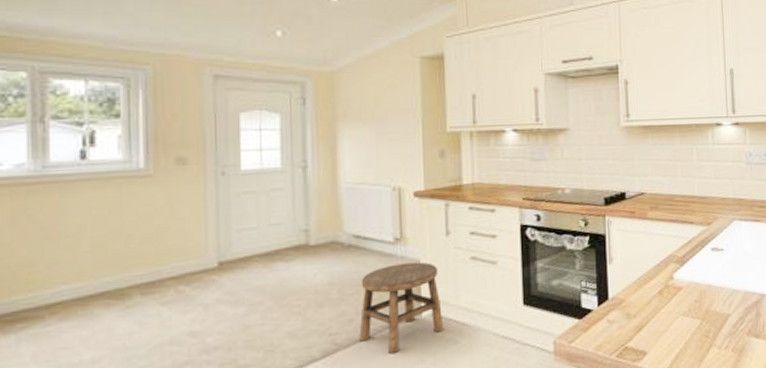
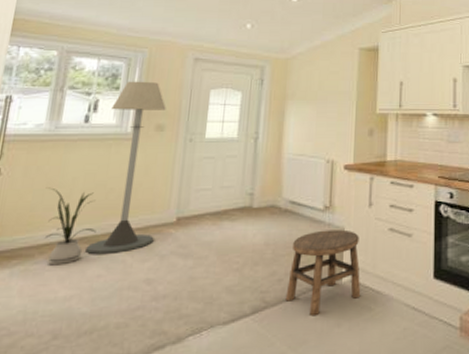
house plant: none [46,238,119,326] -> present [44,187,96,266]
floor lamp: none [109,105,193,311] -> present [86,81,166,255]

